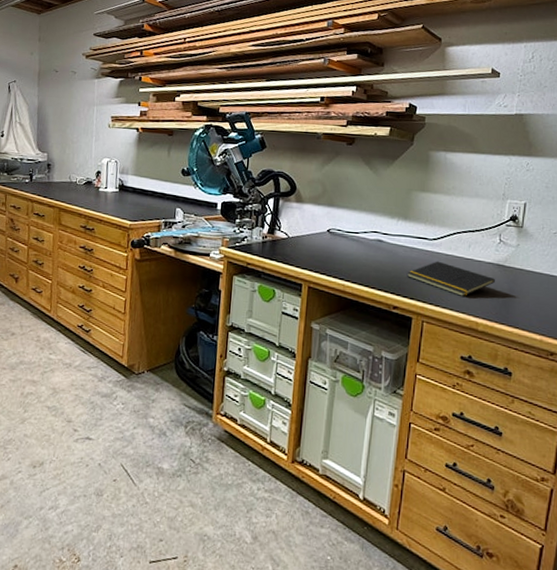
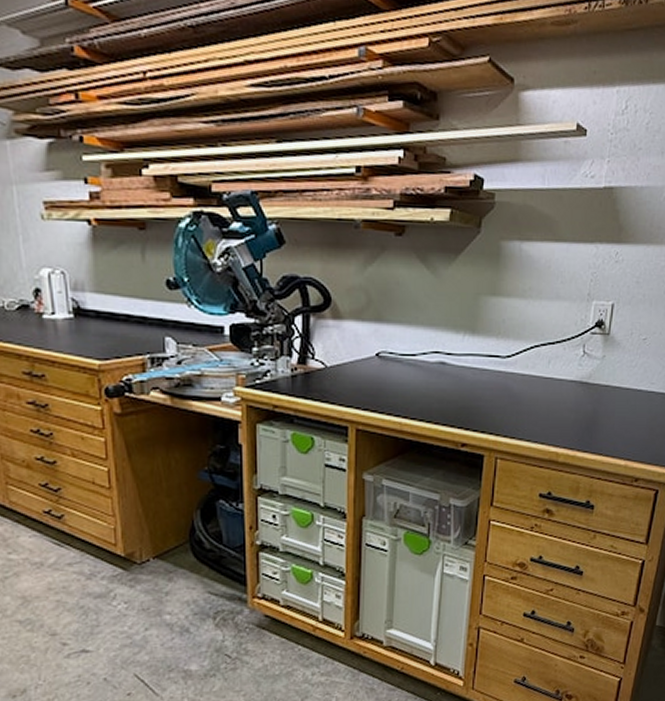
notepad: present [407,261,495,296] -> none [477,383,578,424]

